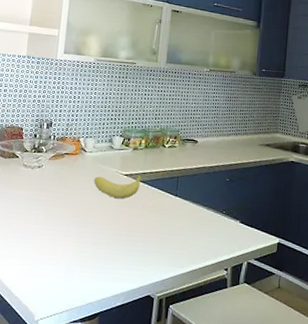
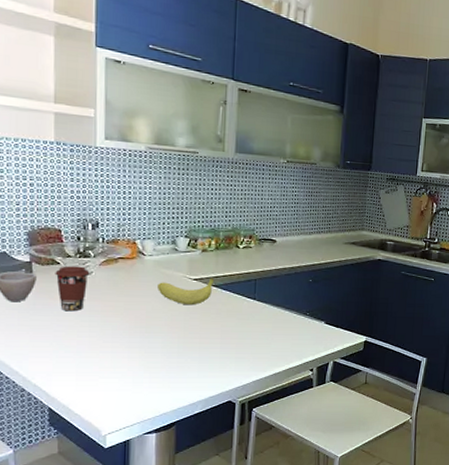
coffee cup: none [14,159,41,199] -> present [55,266,90,310]

